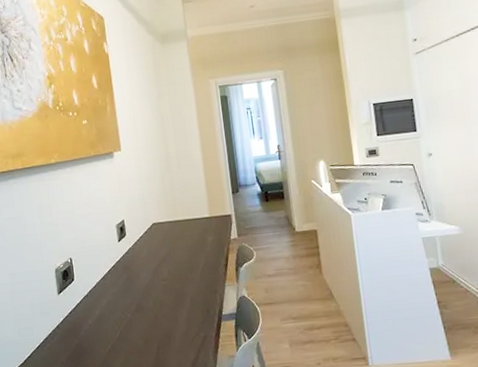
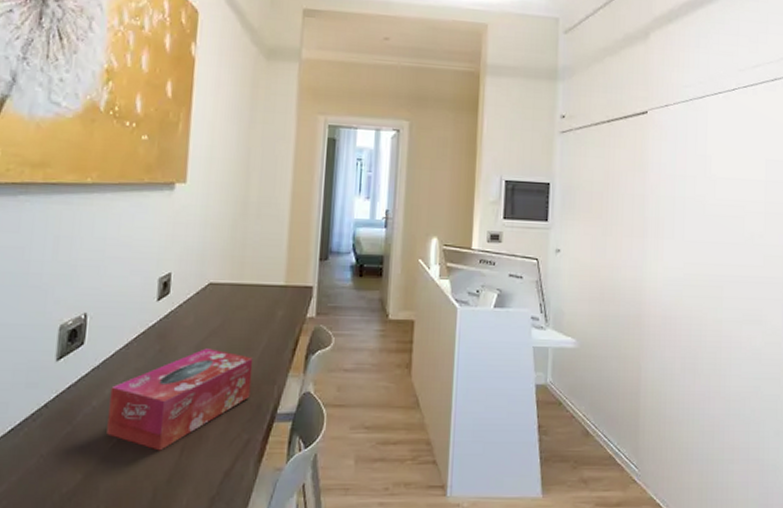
tissue box: none [99,272,200,351] -> present [106,348,253,451]

